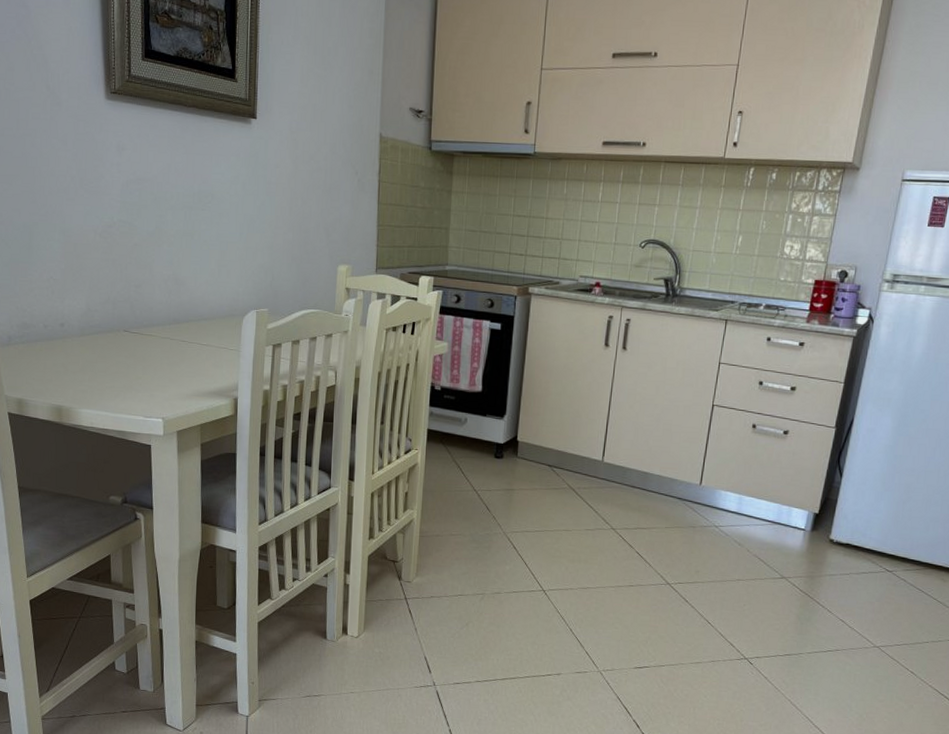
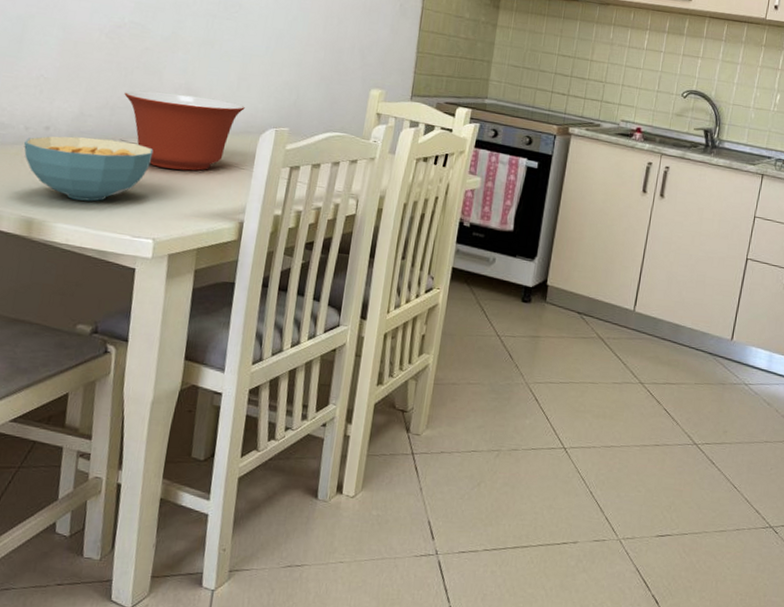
cereal bowl: none [45,330,153,388] -> present [24,136,154,202]
mixing bowl: none [122,284,227,355] -> present [124,90,245,171]

